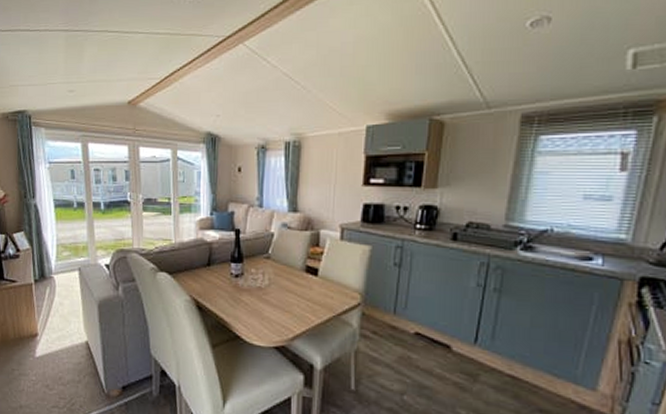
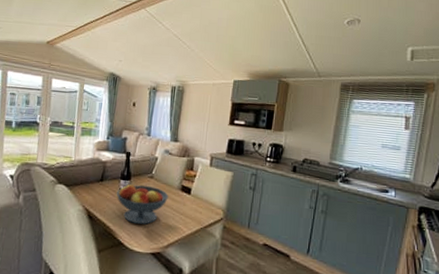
fruit bowl: none [227,268,290,315] -> present [116,184,169,225]

